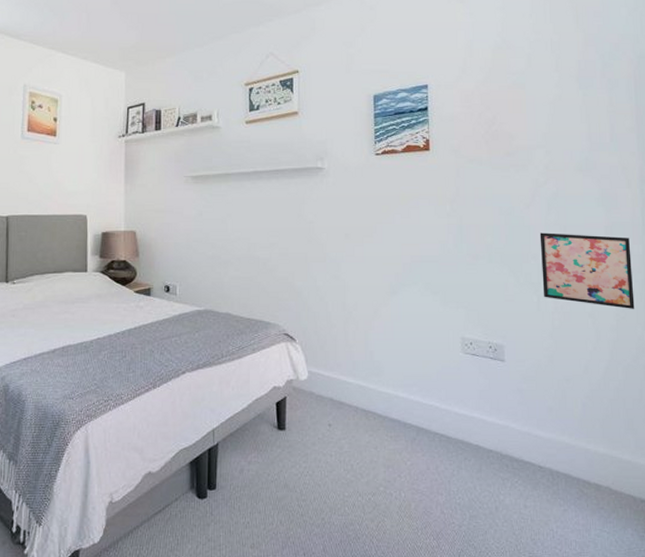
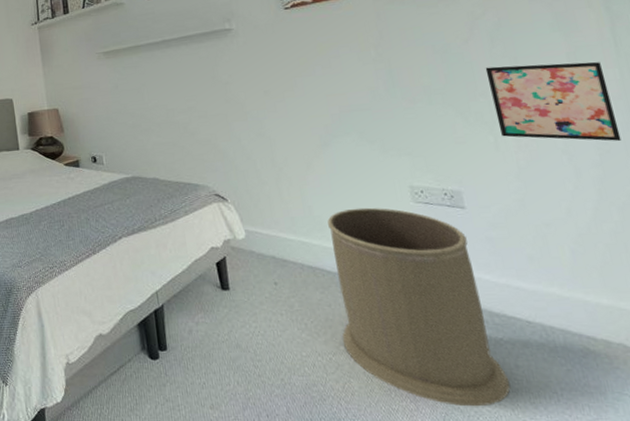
trash can: none [382,355,518,544] -> present [327,207,511,407]

